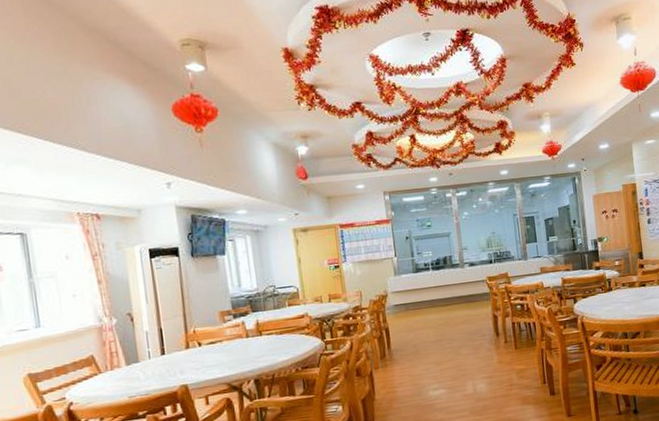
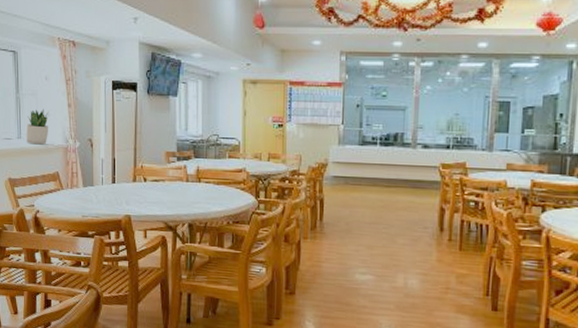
planter: none [46,290,76,331] -> present [26,108,49,145]

